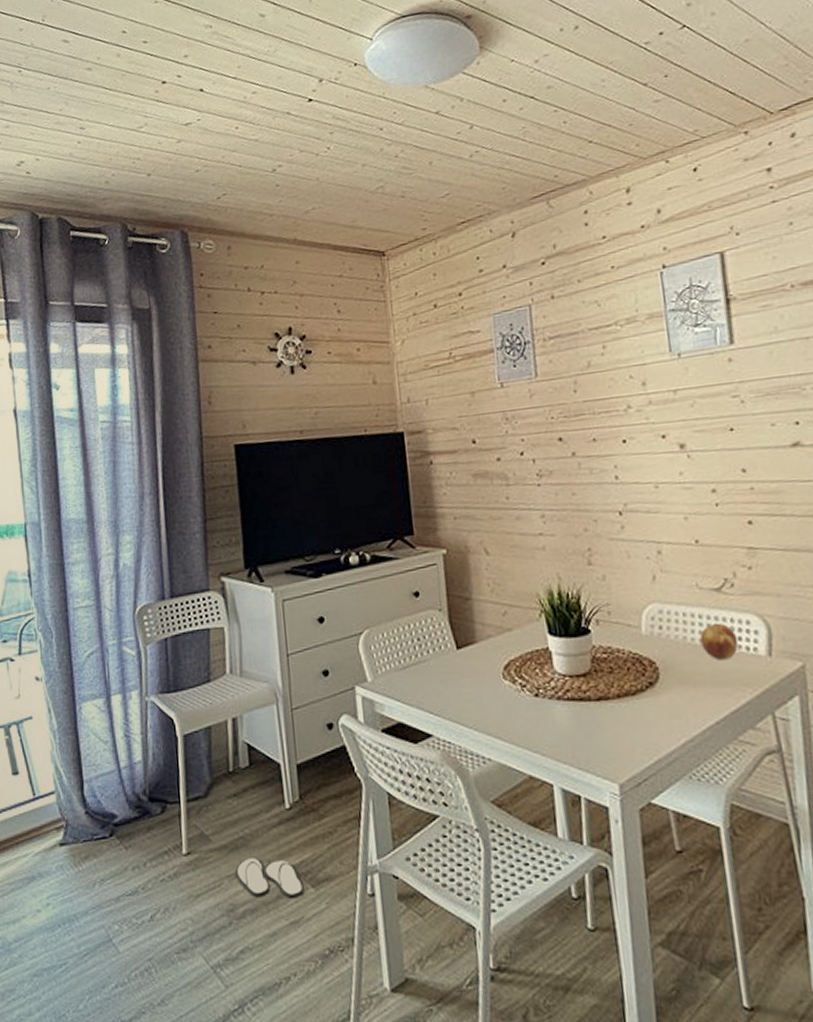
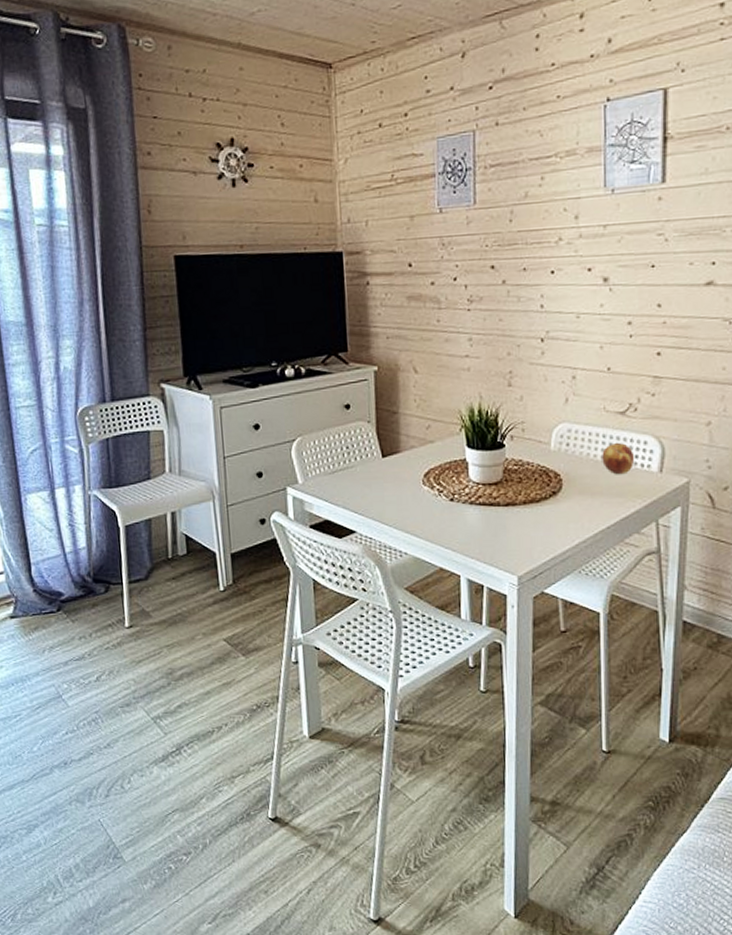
slippers: present [235,858,304,899] -> none [173,631,236,664]

